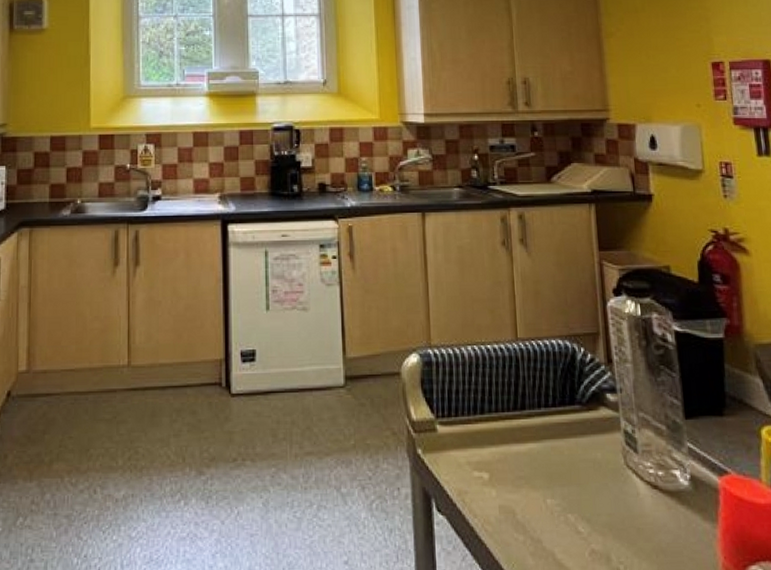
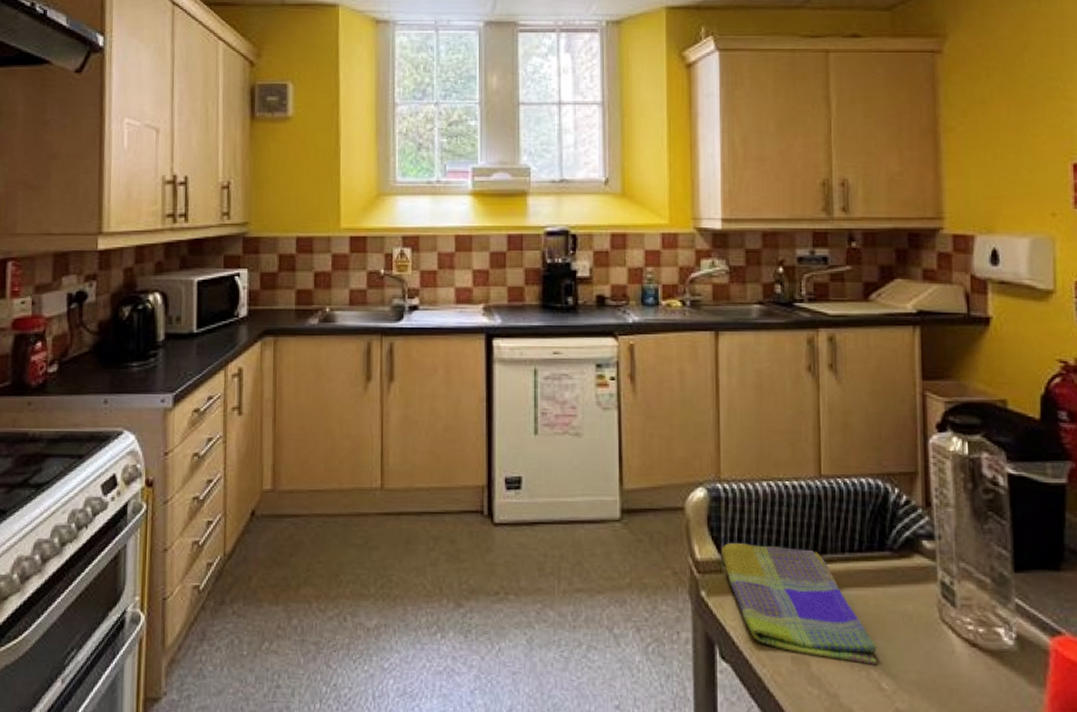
dish towel: none [434,402,574,511] -> present [721,542,878,666]

